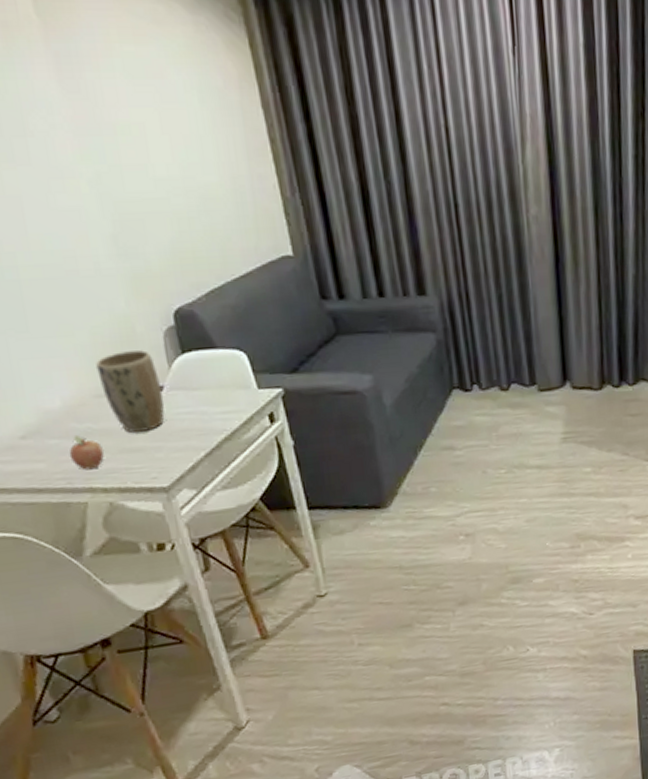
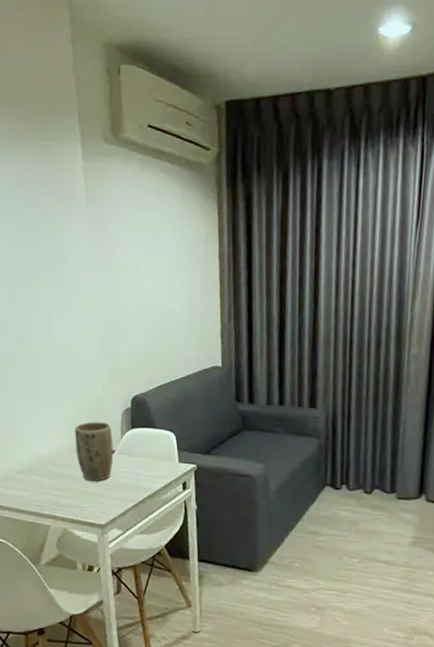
fruit: present [69,436,104,470] -> none [45,477,67,503]

